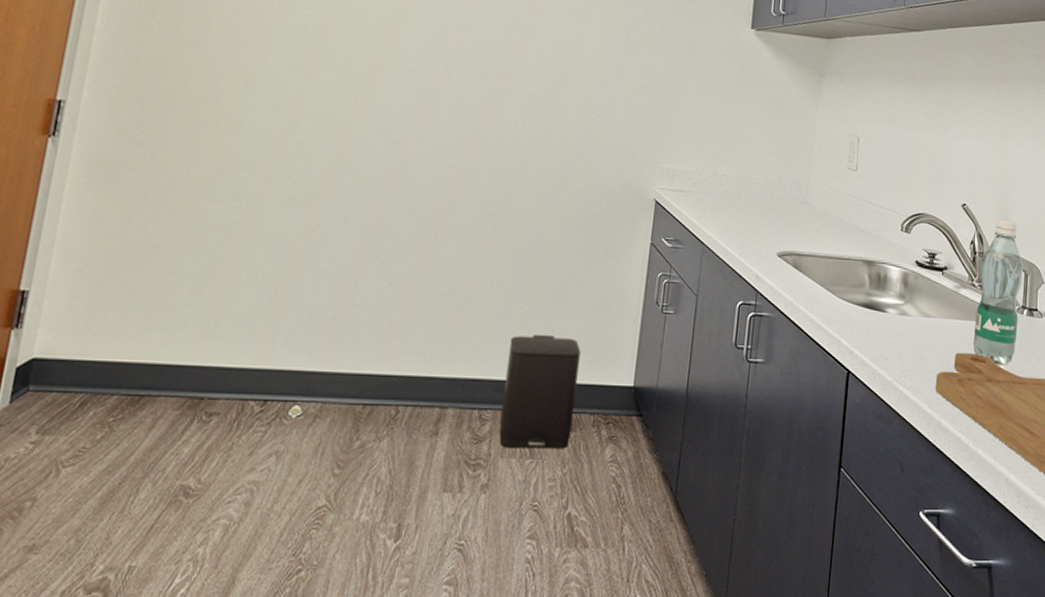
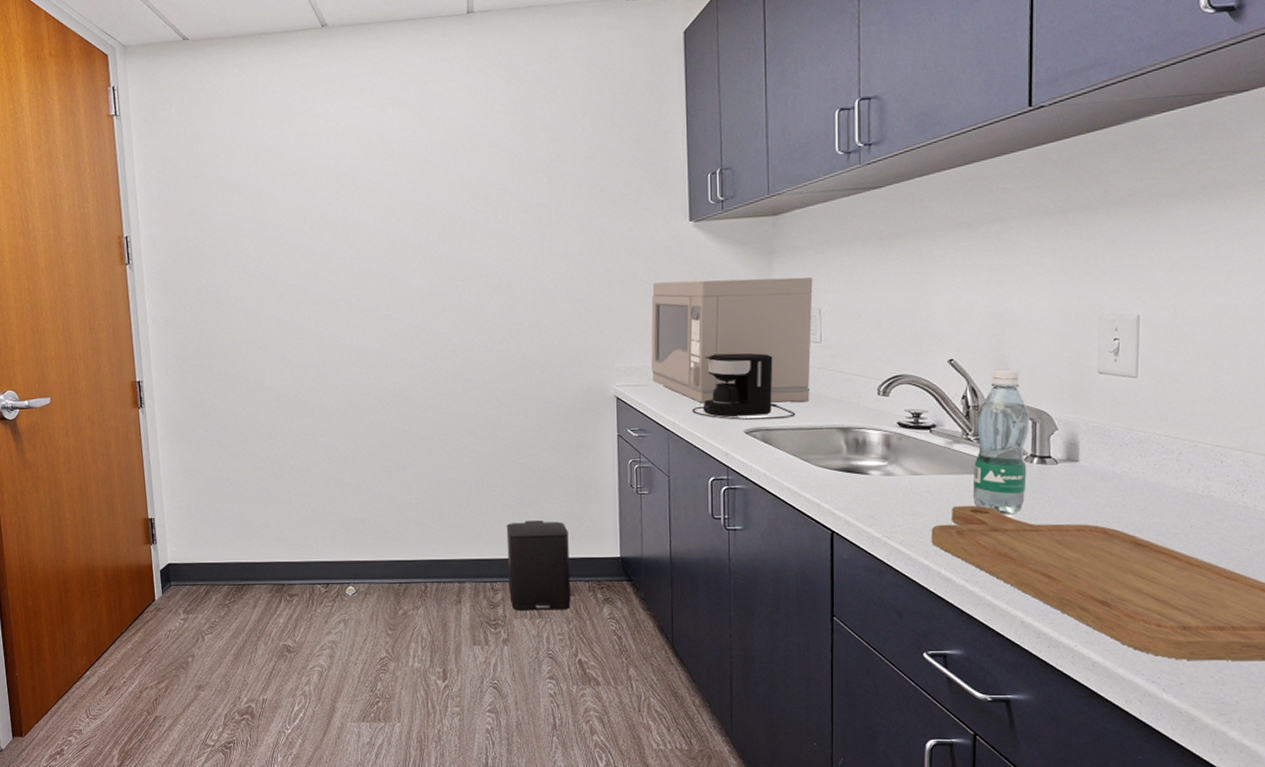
microwave: none [694,85,855,229] -> present [651,277,813,403]
coffee maker: none [729,168,827,245] -> present [692,353,796,421]

